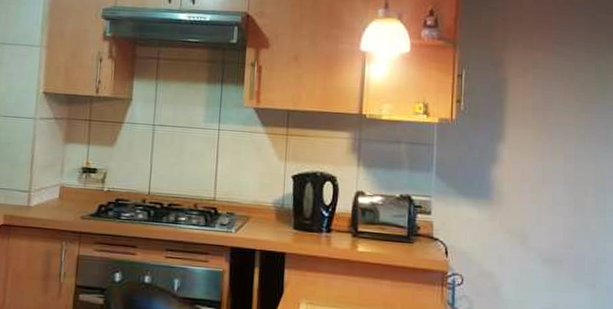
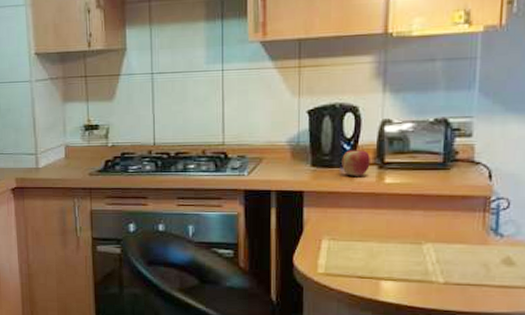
apple: none [320,216,346,243] -> present [342,149,370,176]

